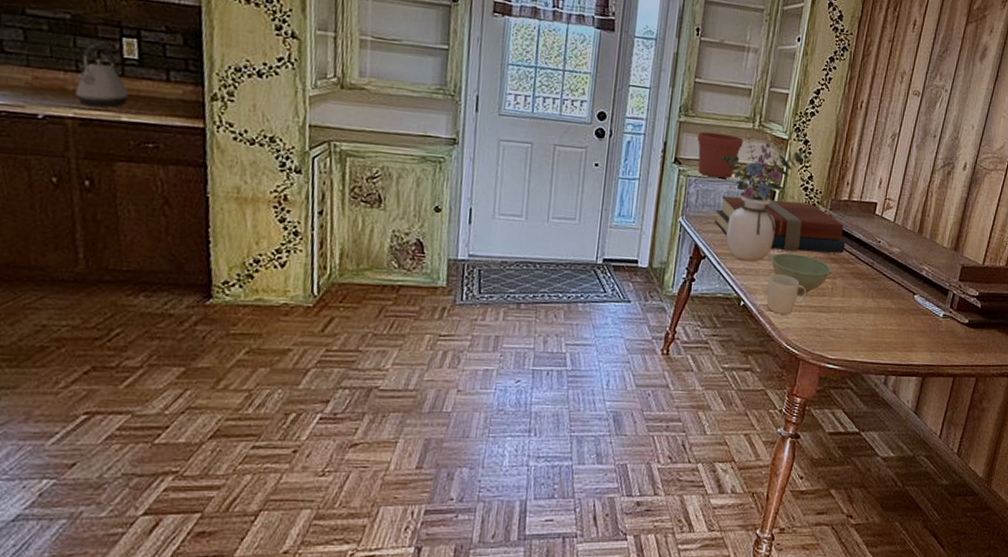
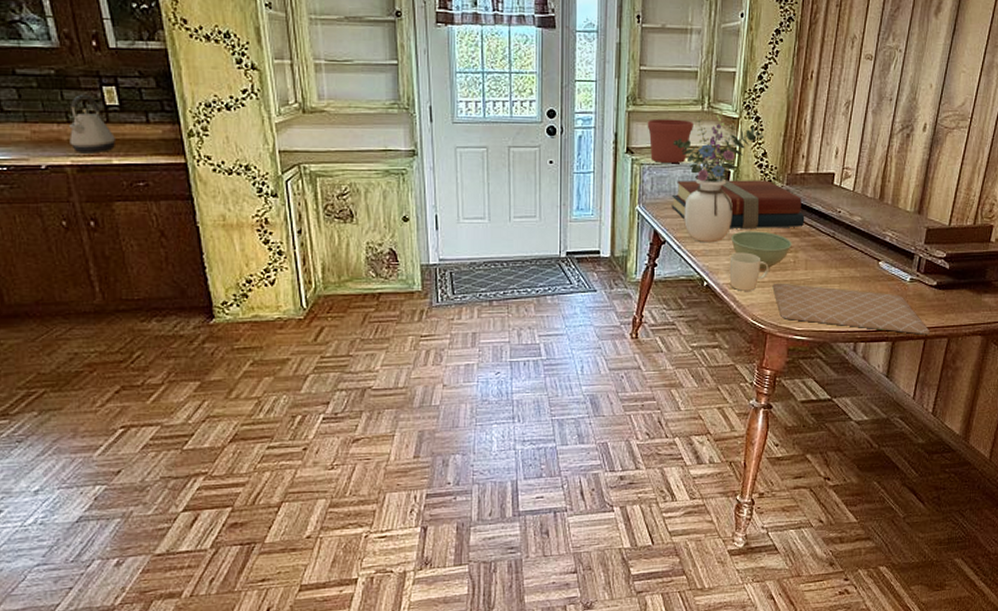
placemat: none [809,308,959,373] -> present [772,283,930,335]

